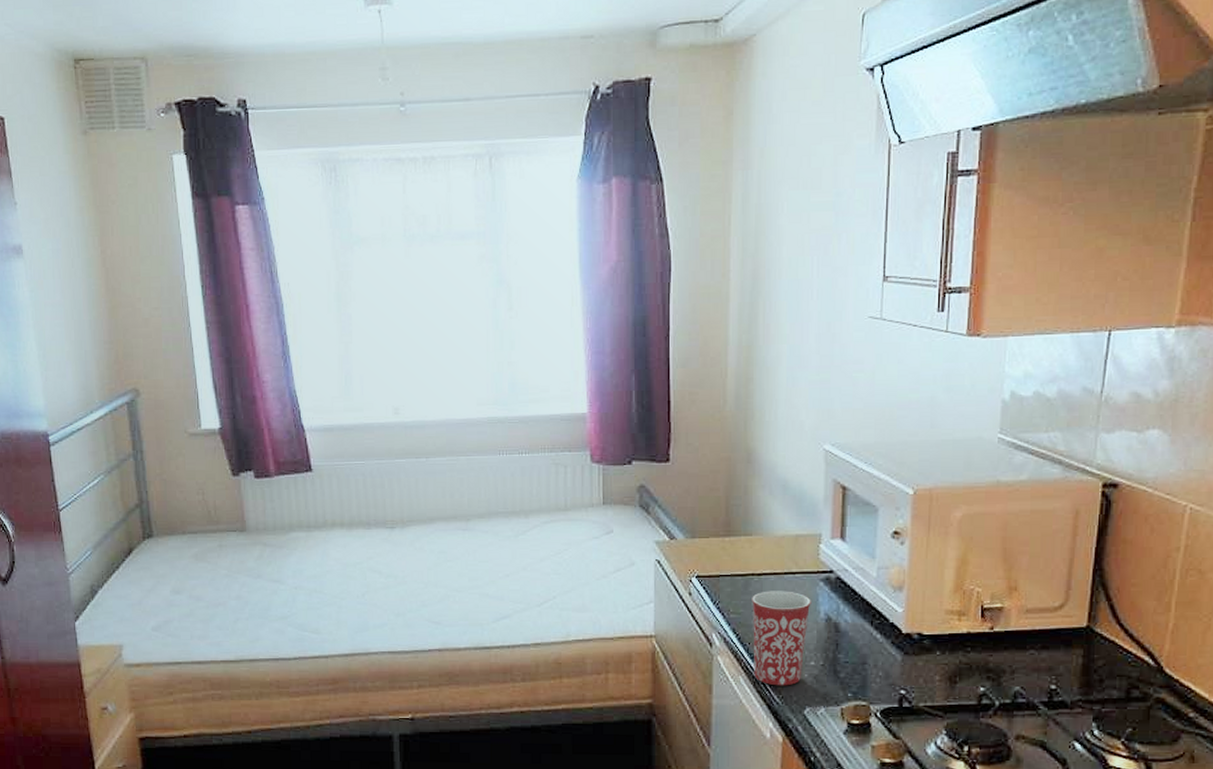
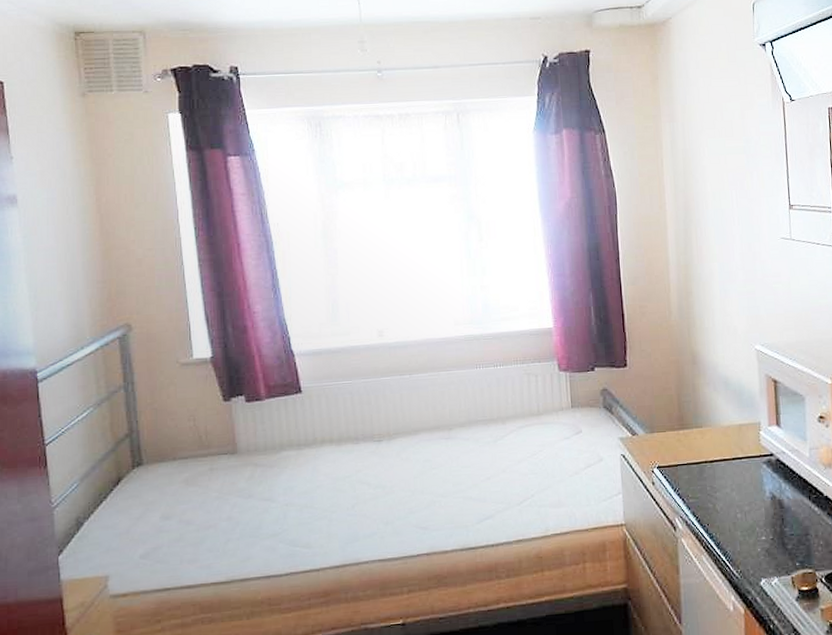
mug: present [752,591,811,686] -> none [707,474,758,562]

